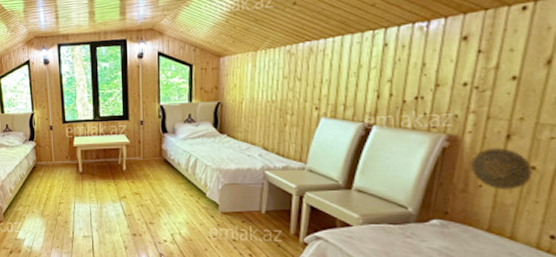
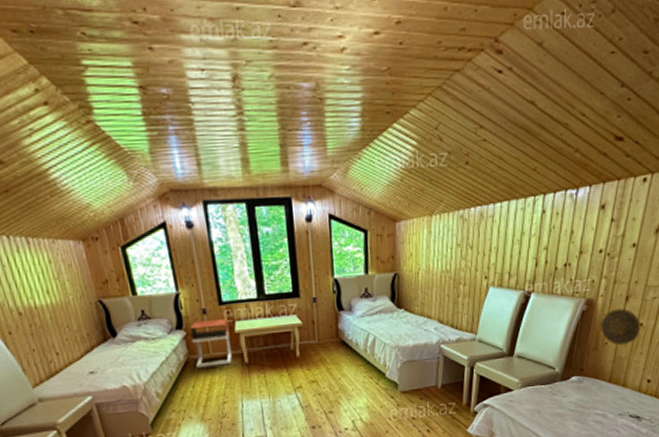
nightstand: none [39,135,69,172] -> present [189,319,232,368]

